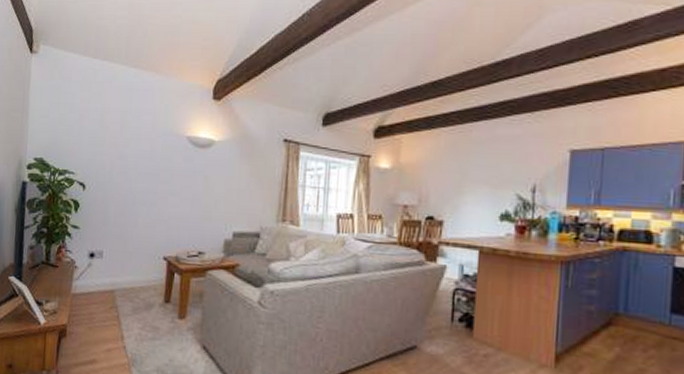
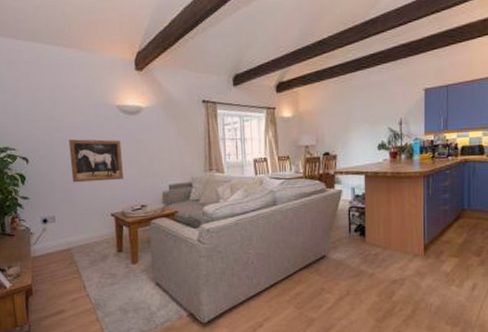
wall art: none [127,169,186,219] -> present [68,139,123,183]

